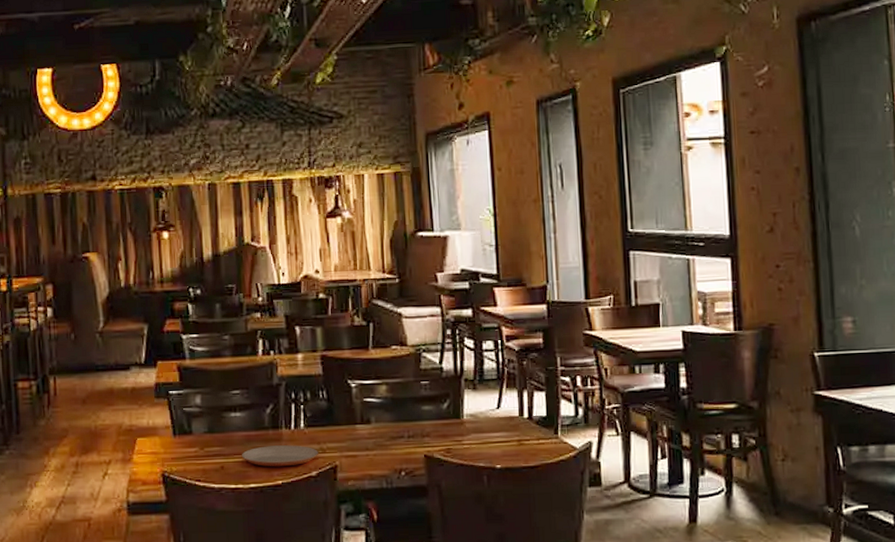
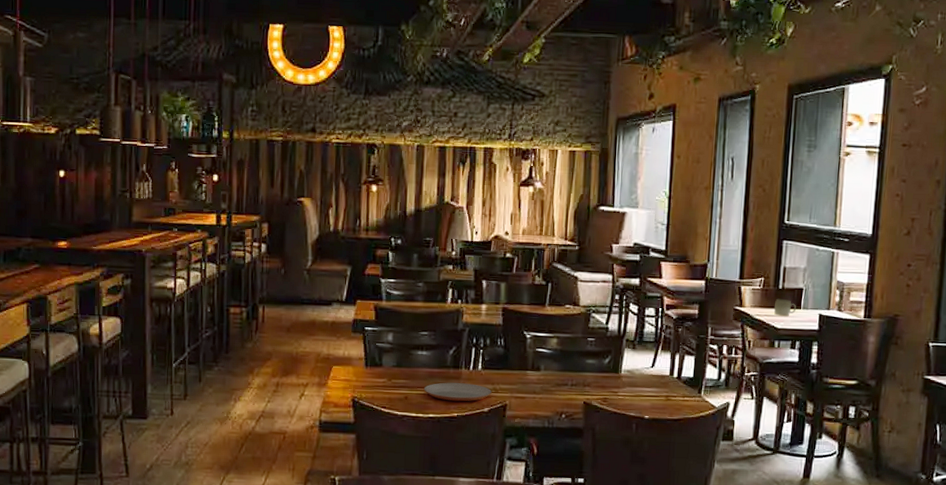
mug: none [628,317,655,338] -> present [774,298,797,318]

